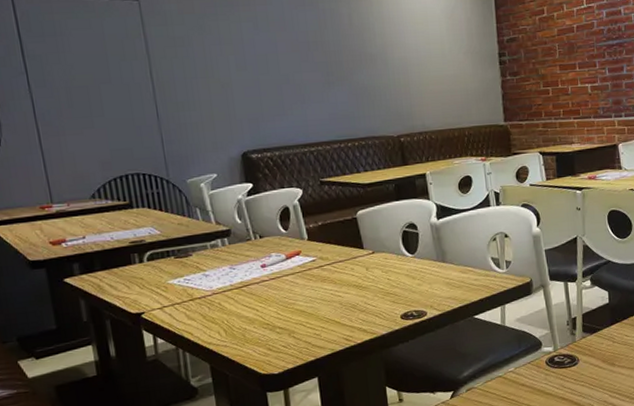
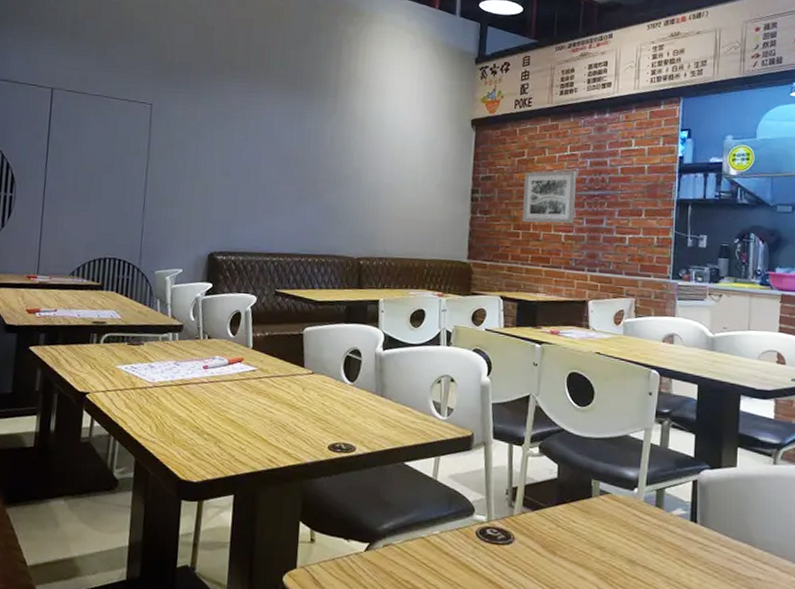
wall art: none [547,23,598,79] -> present [522,170,577,224]

